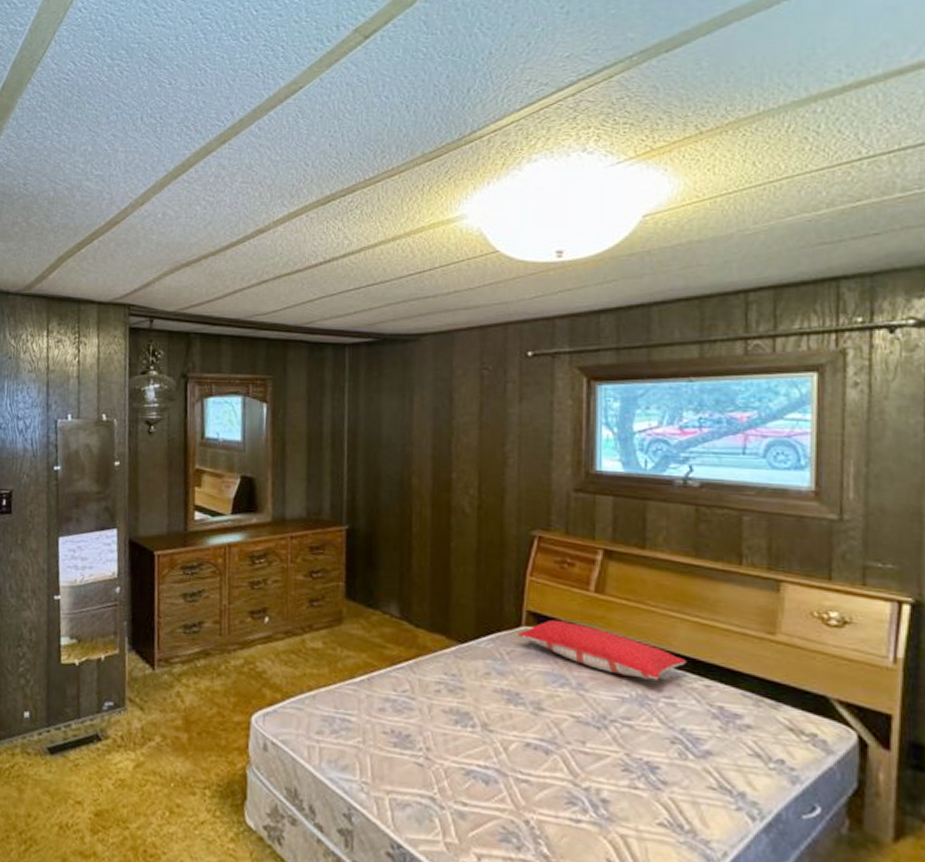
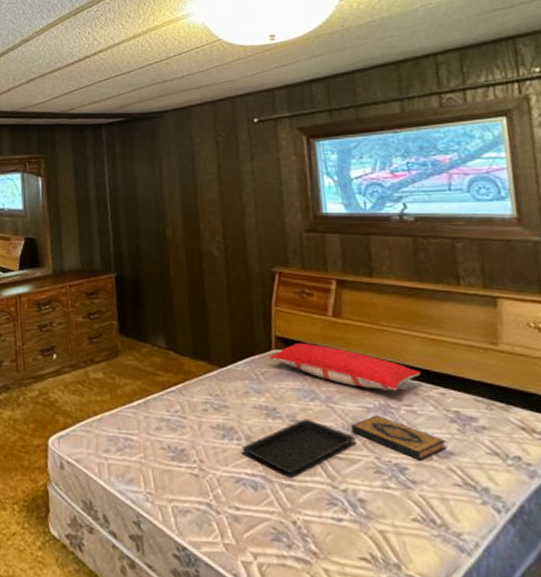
serving tray: none [476,706,606,768] -> present [242,418,356,473]
hardback book: none [602,706,706,759] -> present [351,415,447,460]

